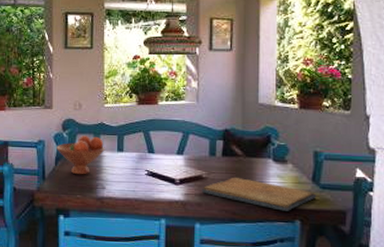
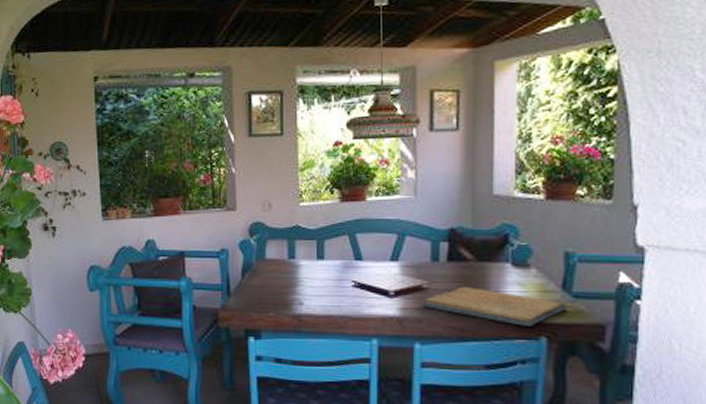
fruit bowl: present [57,135,105,175] -> none [243,240,302,289]

